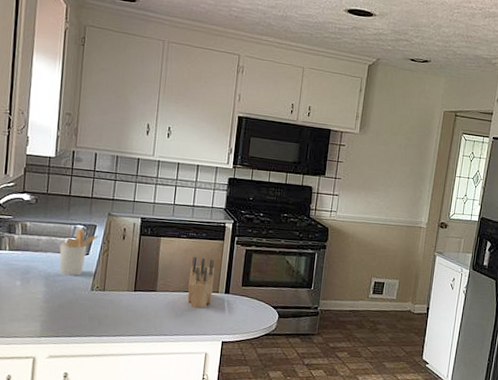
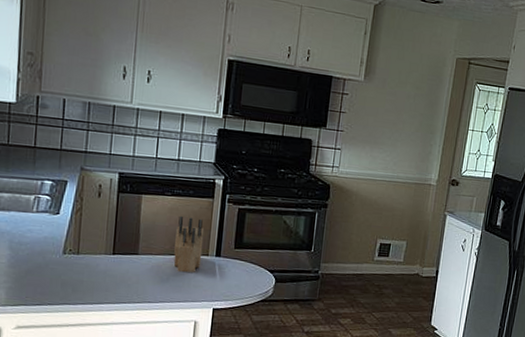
utensil holder: present [59,228,101,276] -> none [25,184,73,238]

